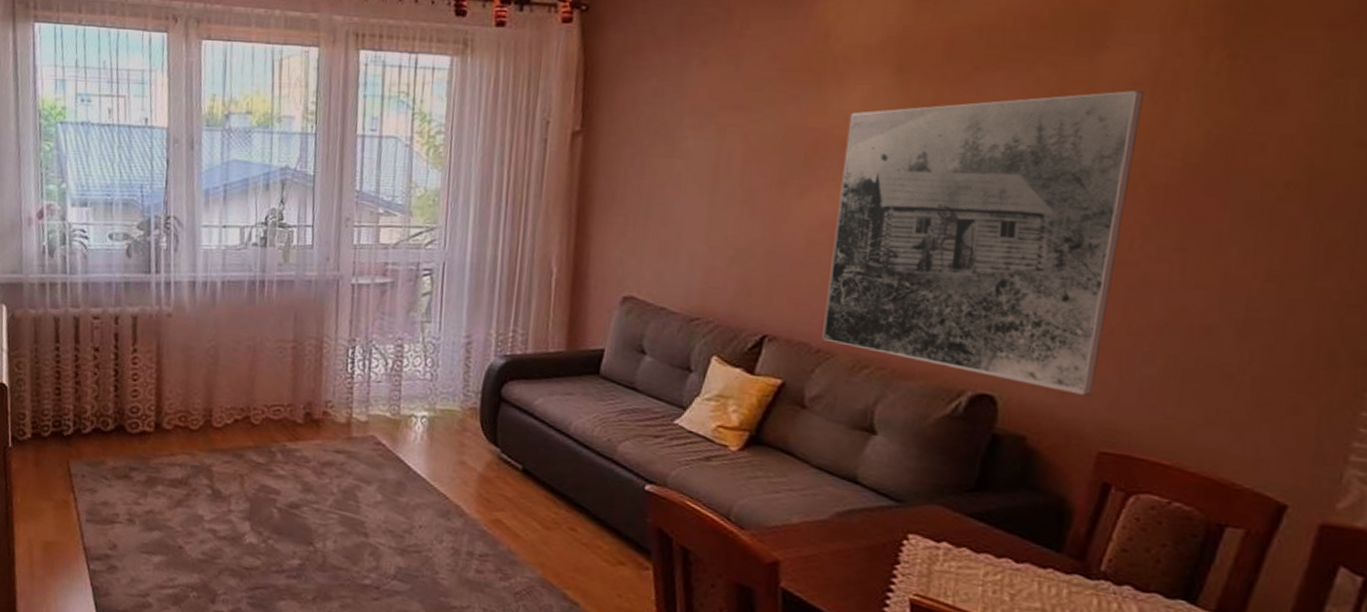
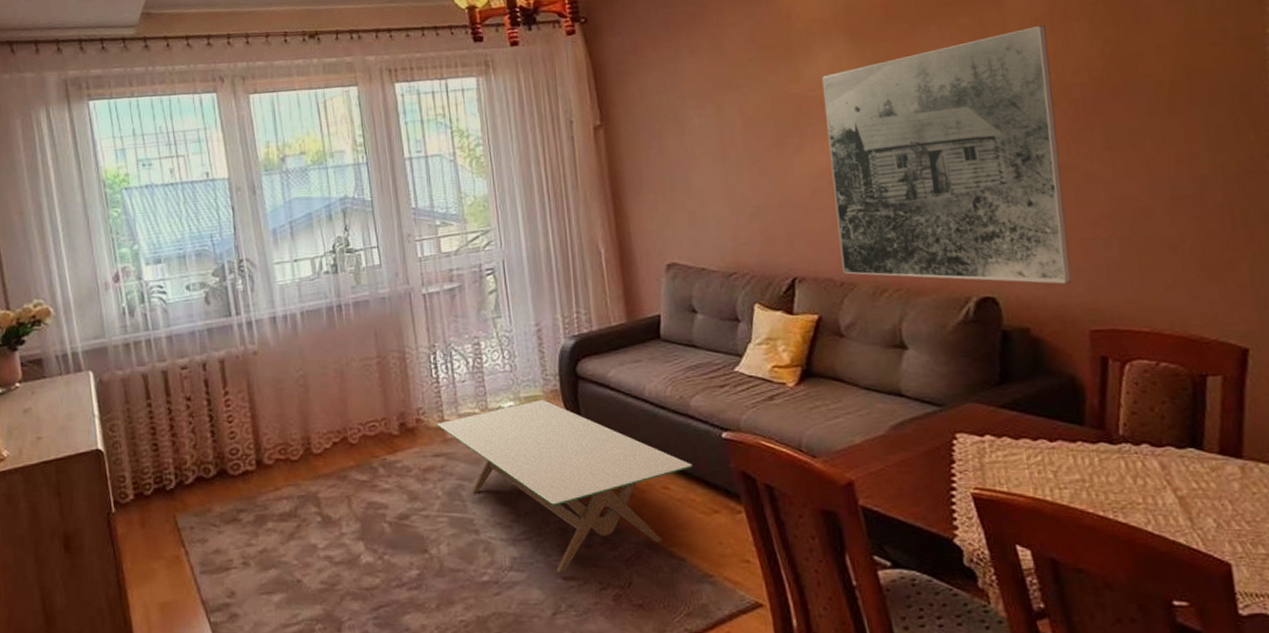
coffee table: none [343,415,607,592] -> present [436,400,693,574]

